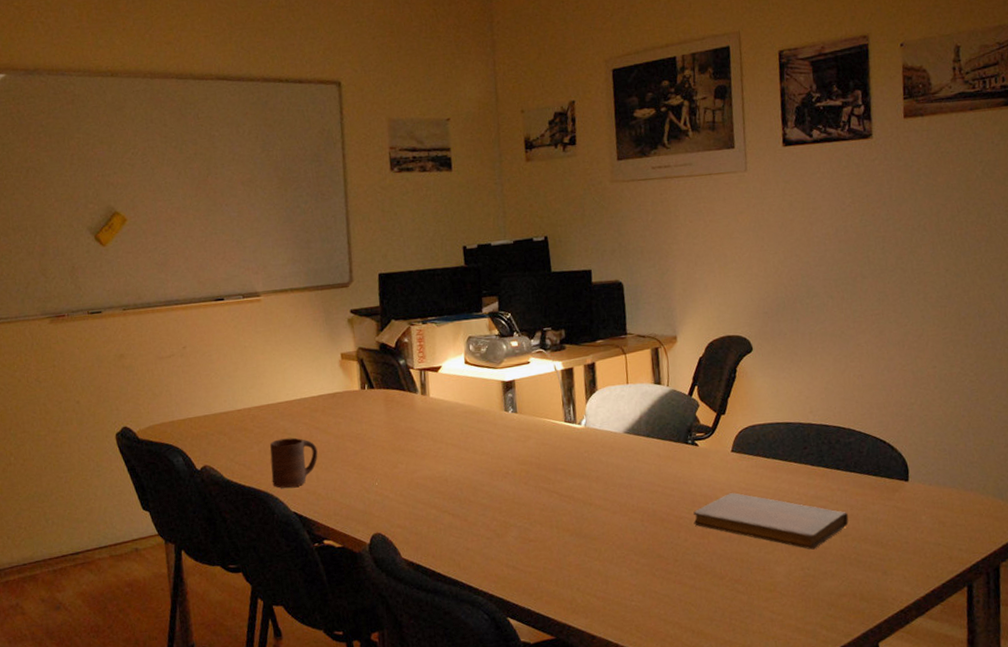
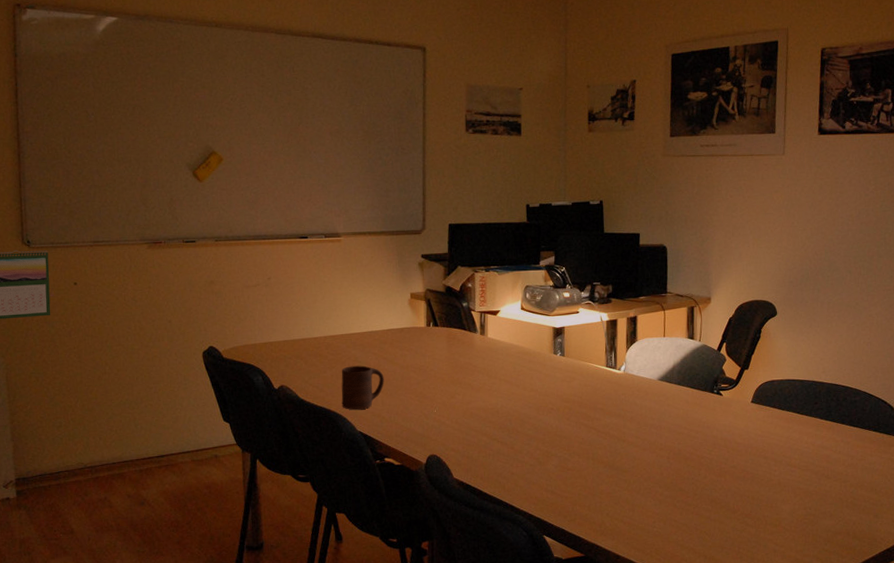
notebook: present [693,493,849,550] -> none [713,438,848,492]

